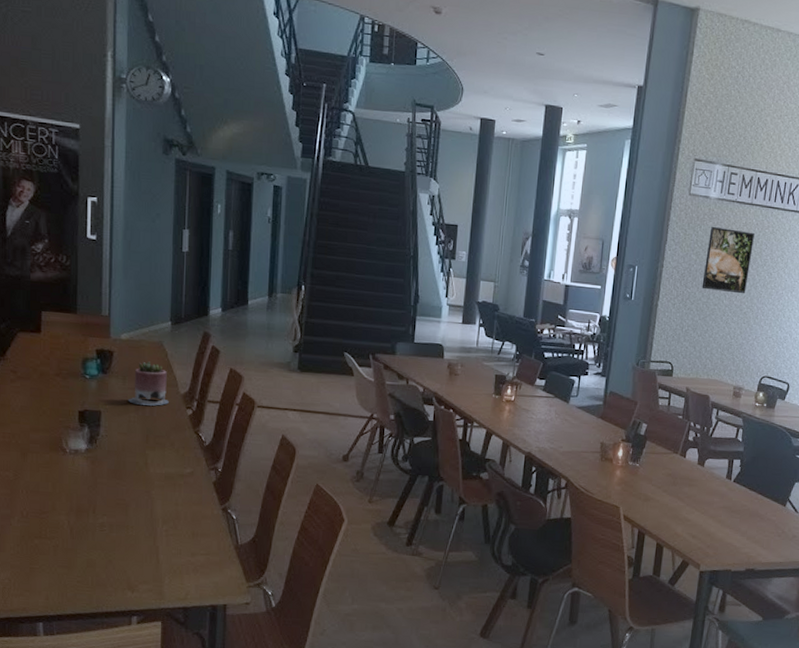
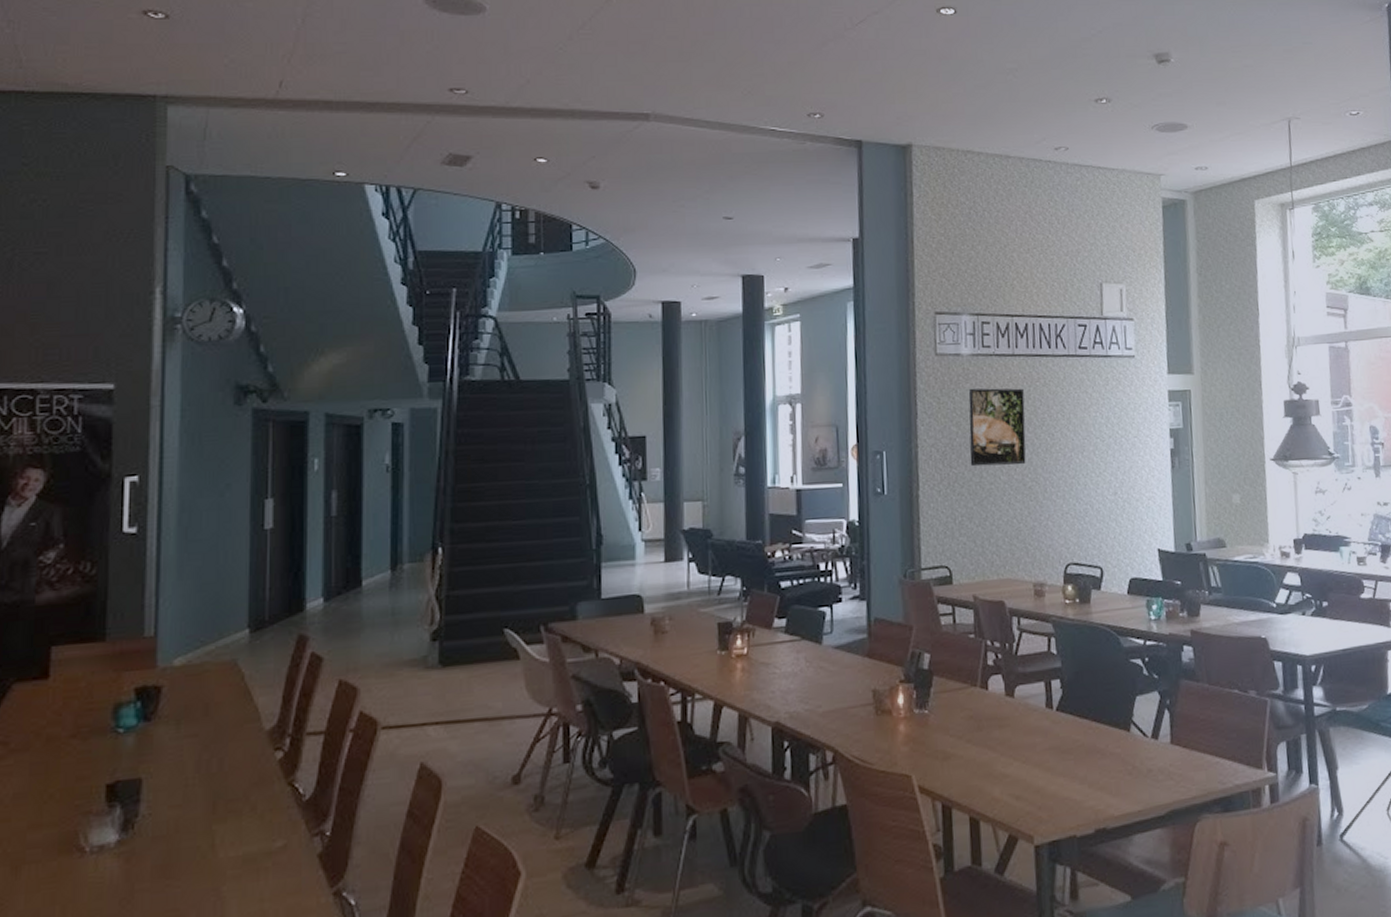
succulent planter: present [127,361,169,406] -> none [183,691,247,759]

